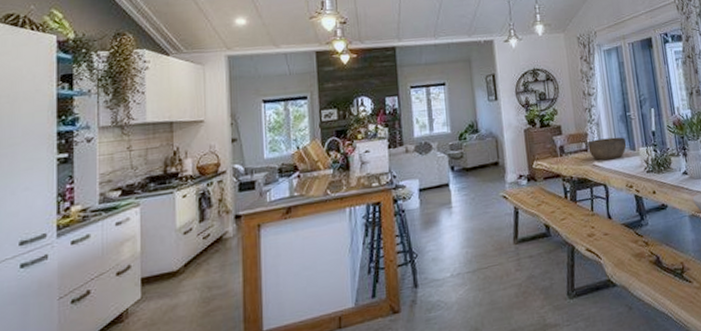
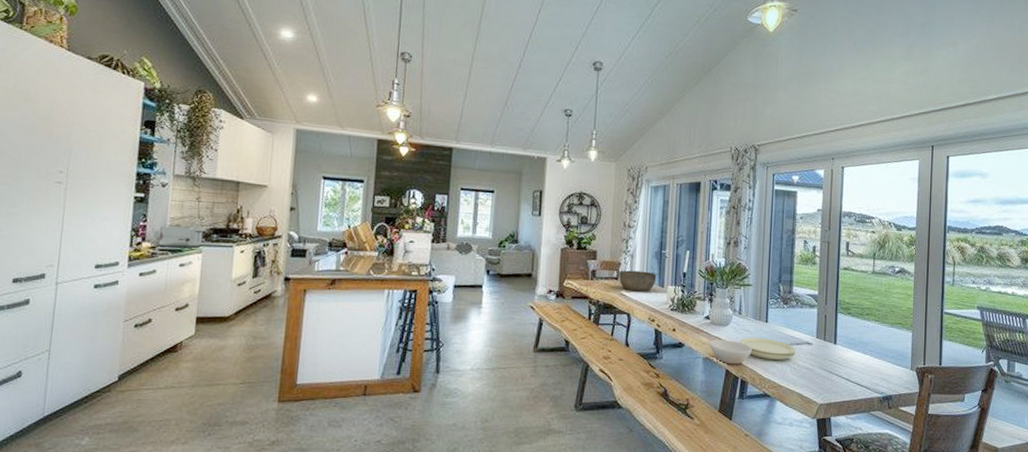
toaster: none [89,178,139,210] -> present [158,225,204,249]

